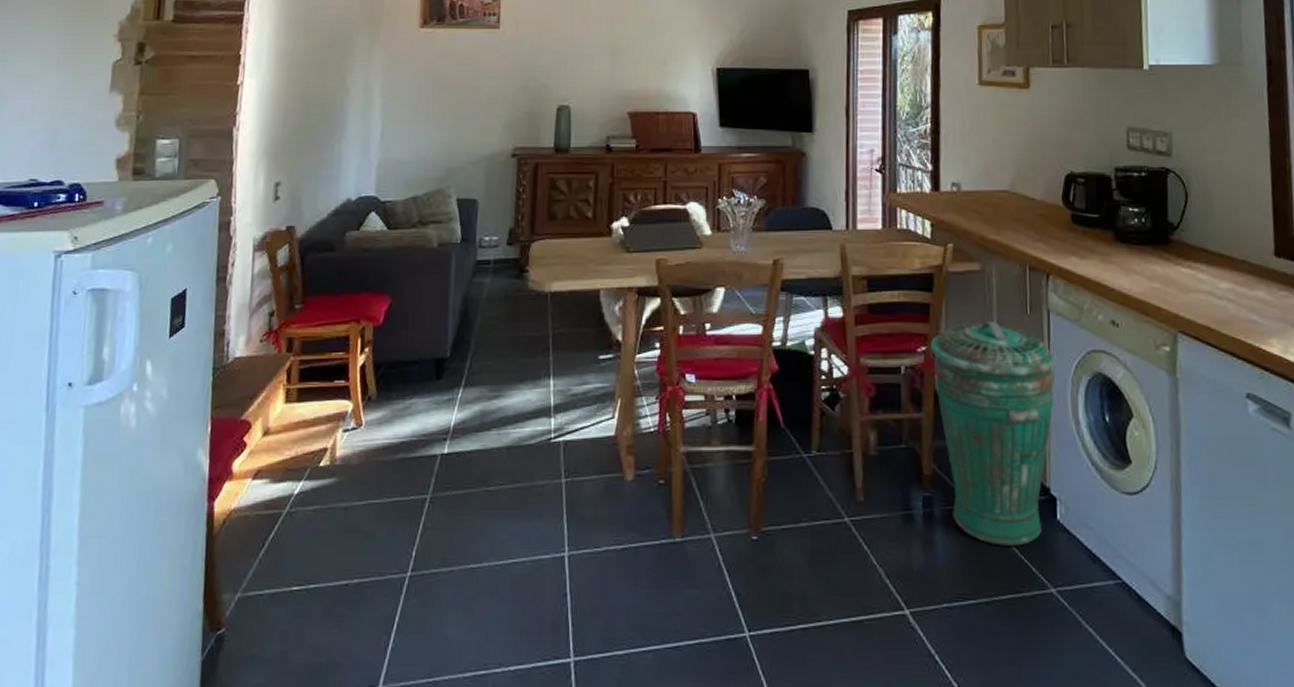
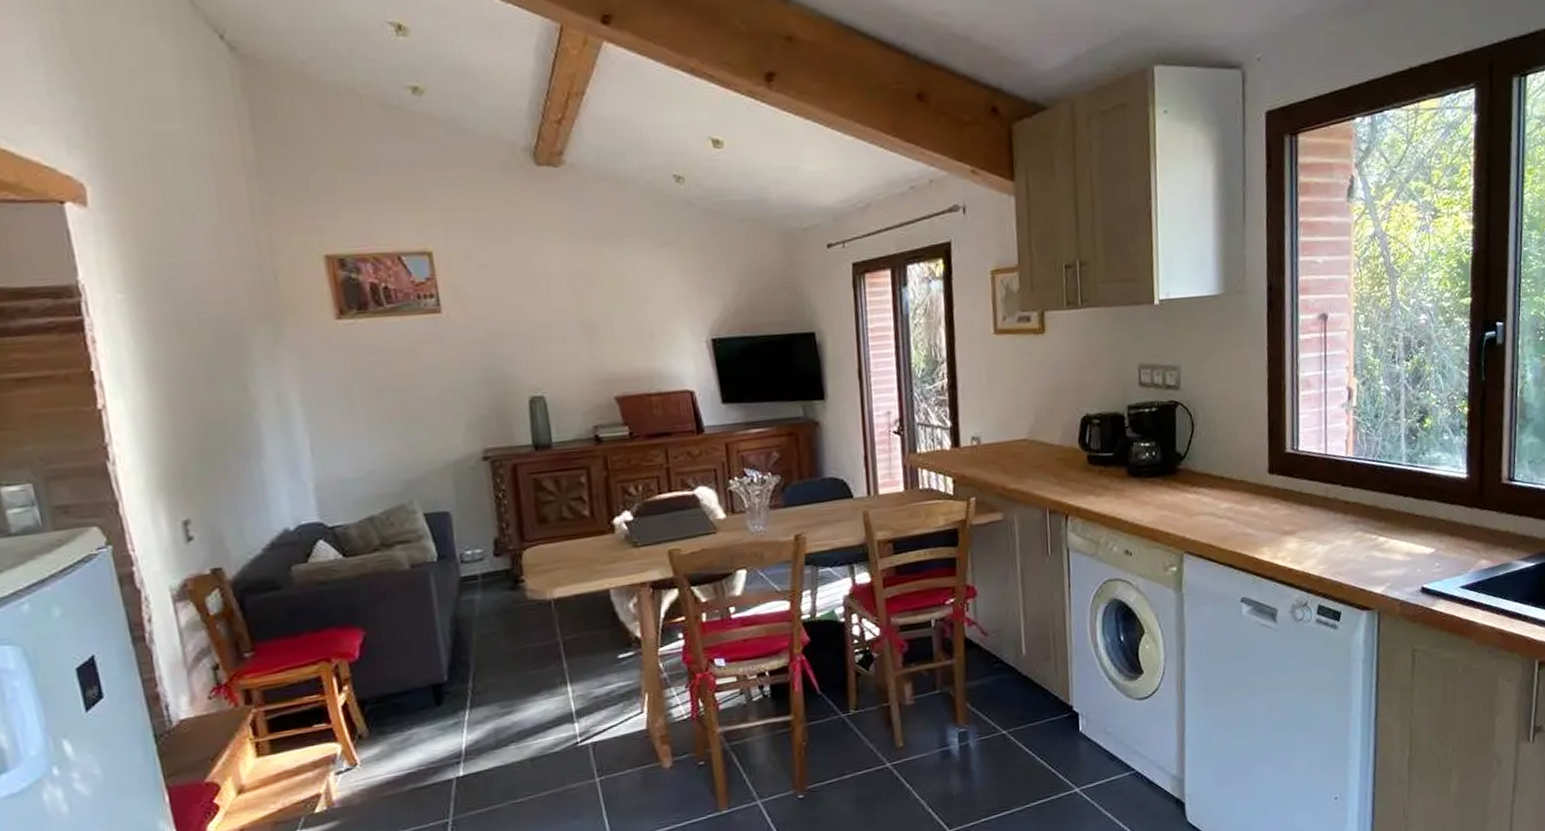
trash can: present [931,322,1058,546] -> none [958,566,1078,762]

